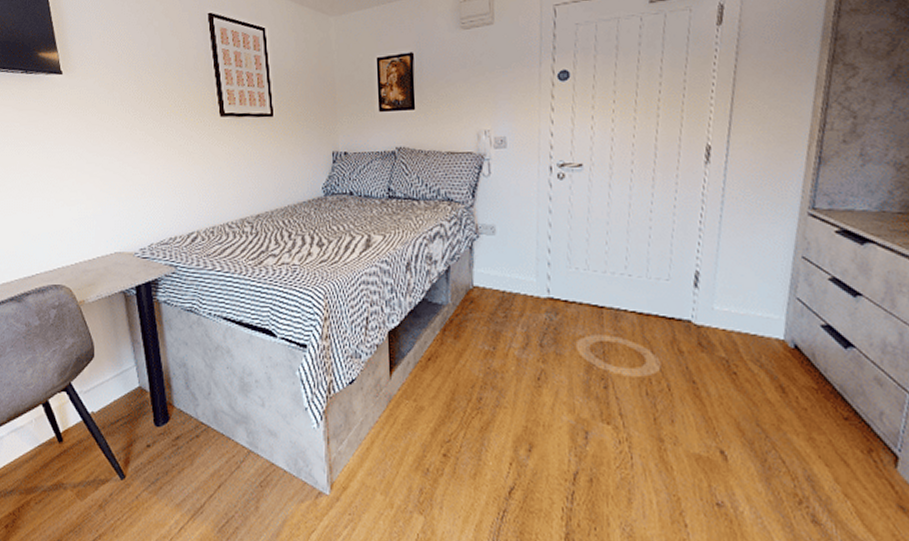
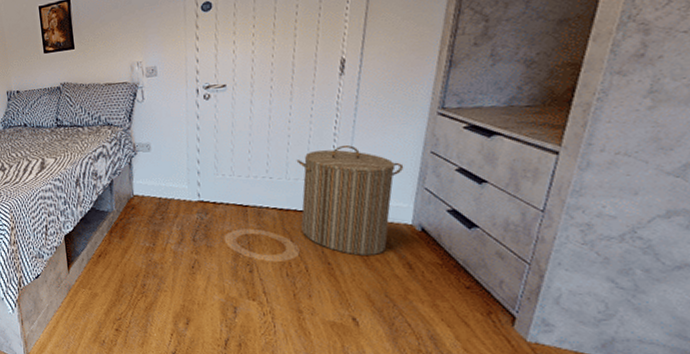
laundry hamper: none [658,243,775,374] -> present [296,145,404,256]

